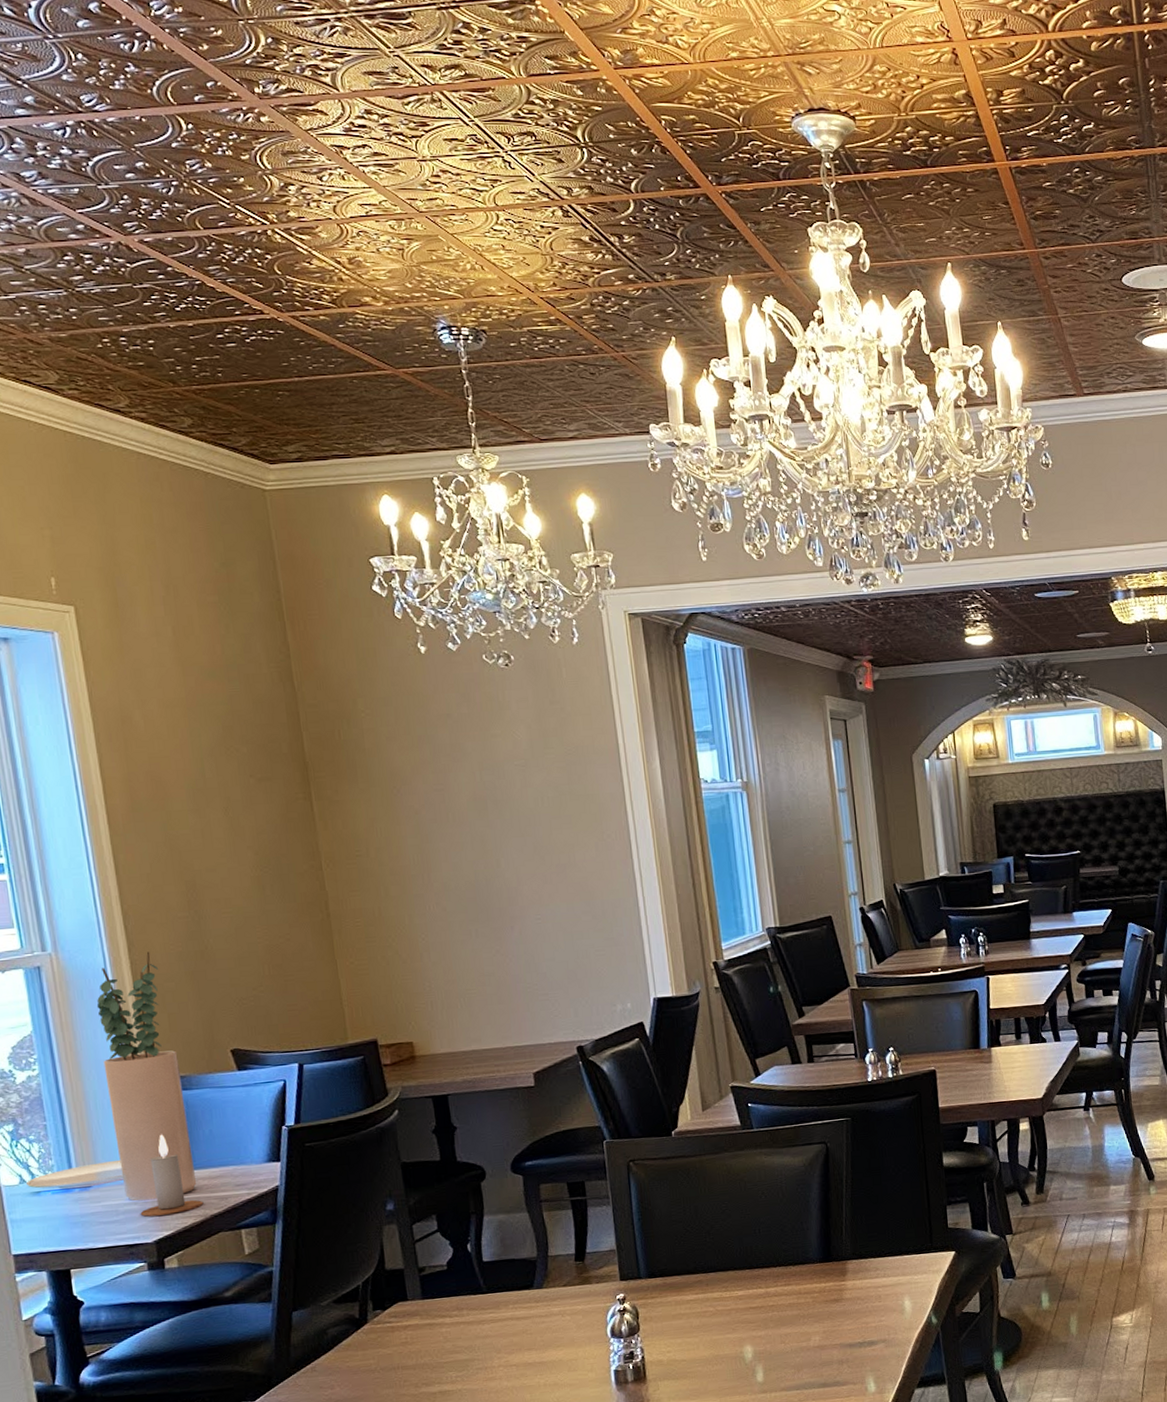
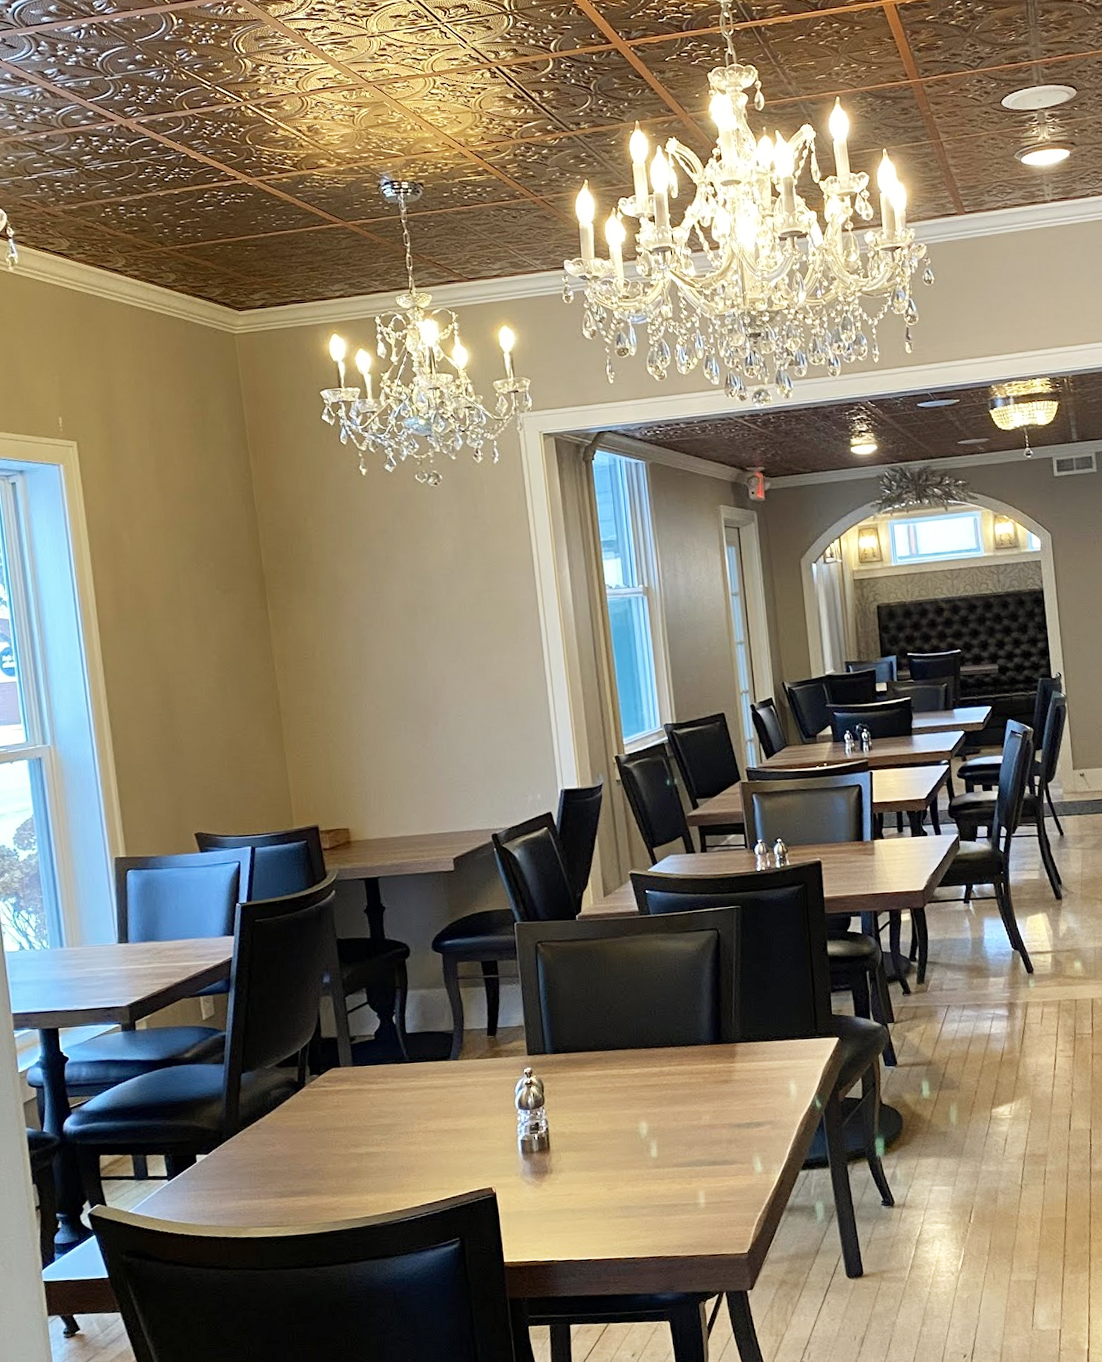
plate: present [26,1159,123,1189] -> none [25,930,104,956]
vase: present [96,951,196,1202] -> none [86,745,163,969]
candle: present [140,1134,204,1217] -> none [116,908,169,983]

